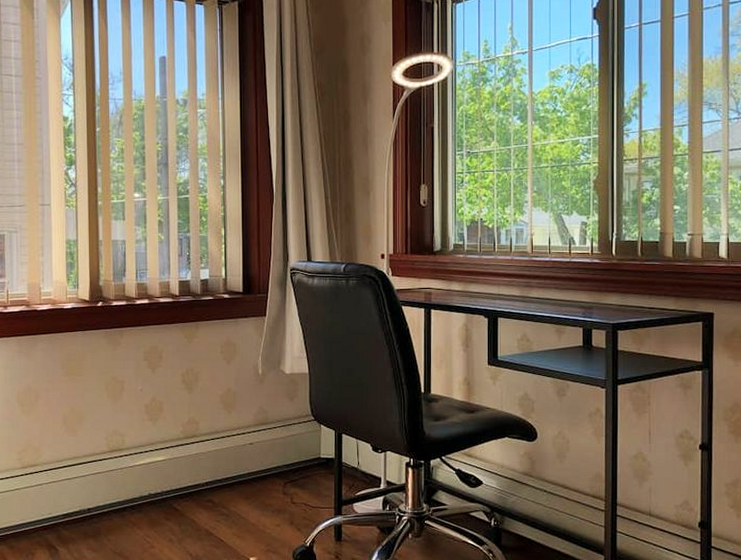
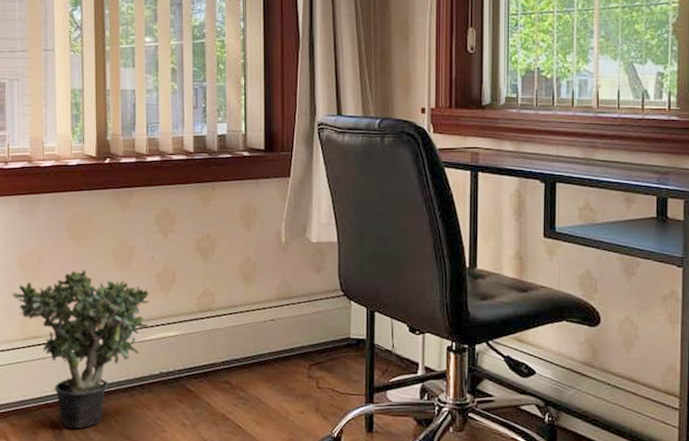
potted plant: none [11,403,139,549] -> present [12,269,149,429]

